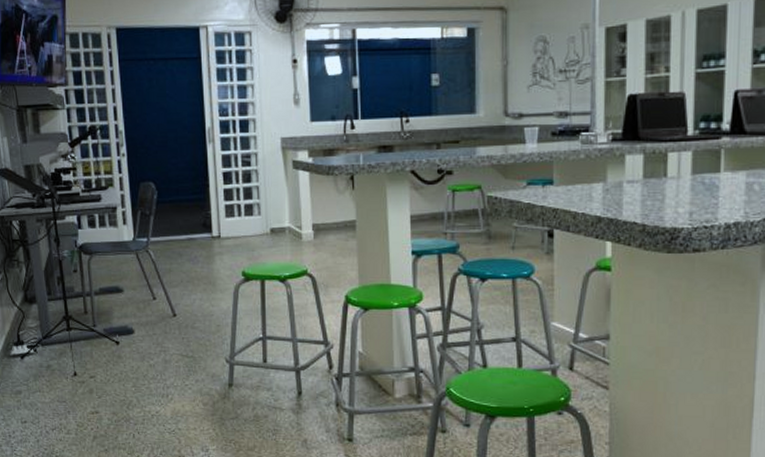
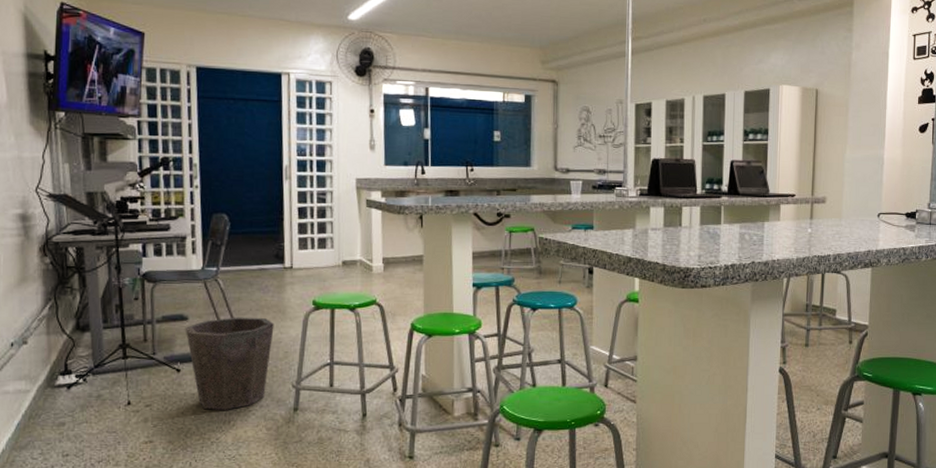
waste bin: none [121,289,205,384] -> present [185,317,274,410]

